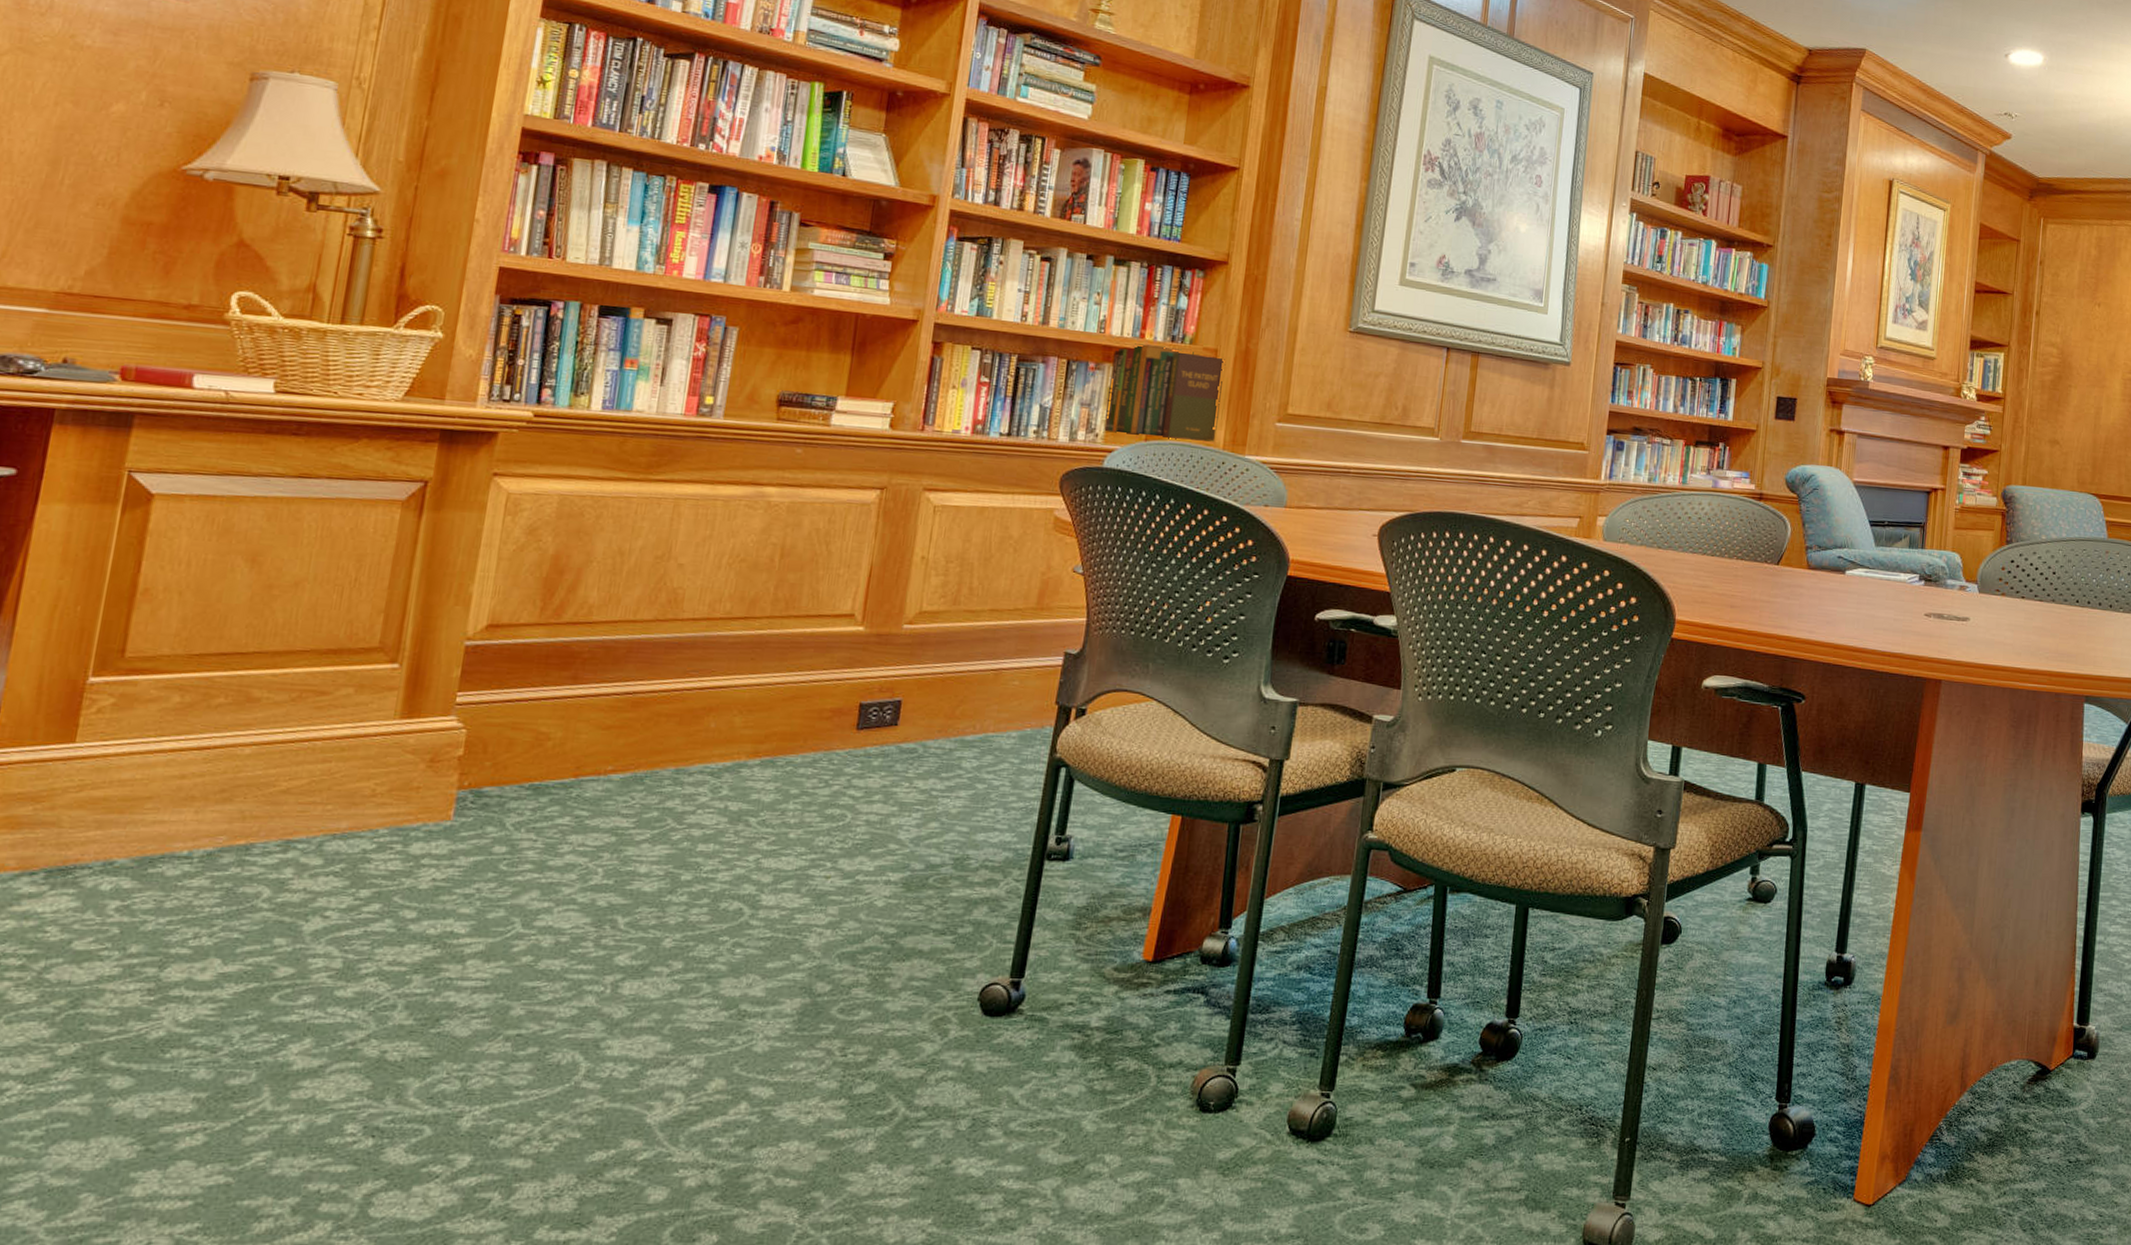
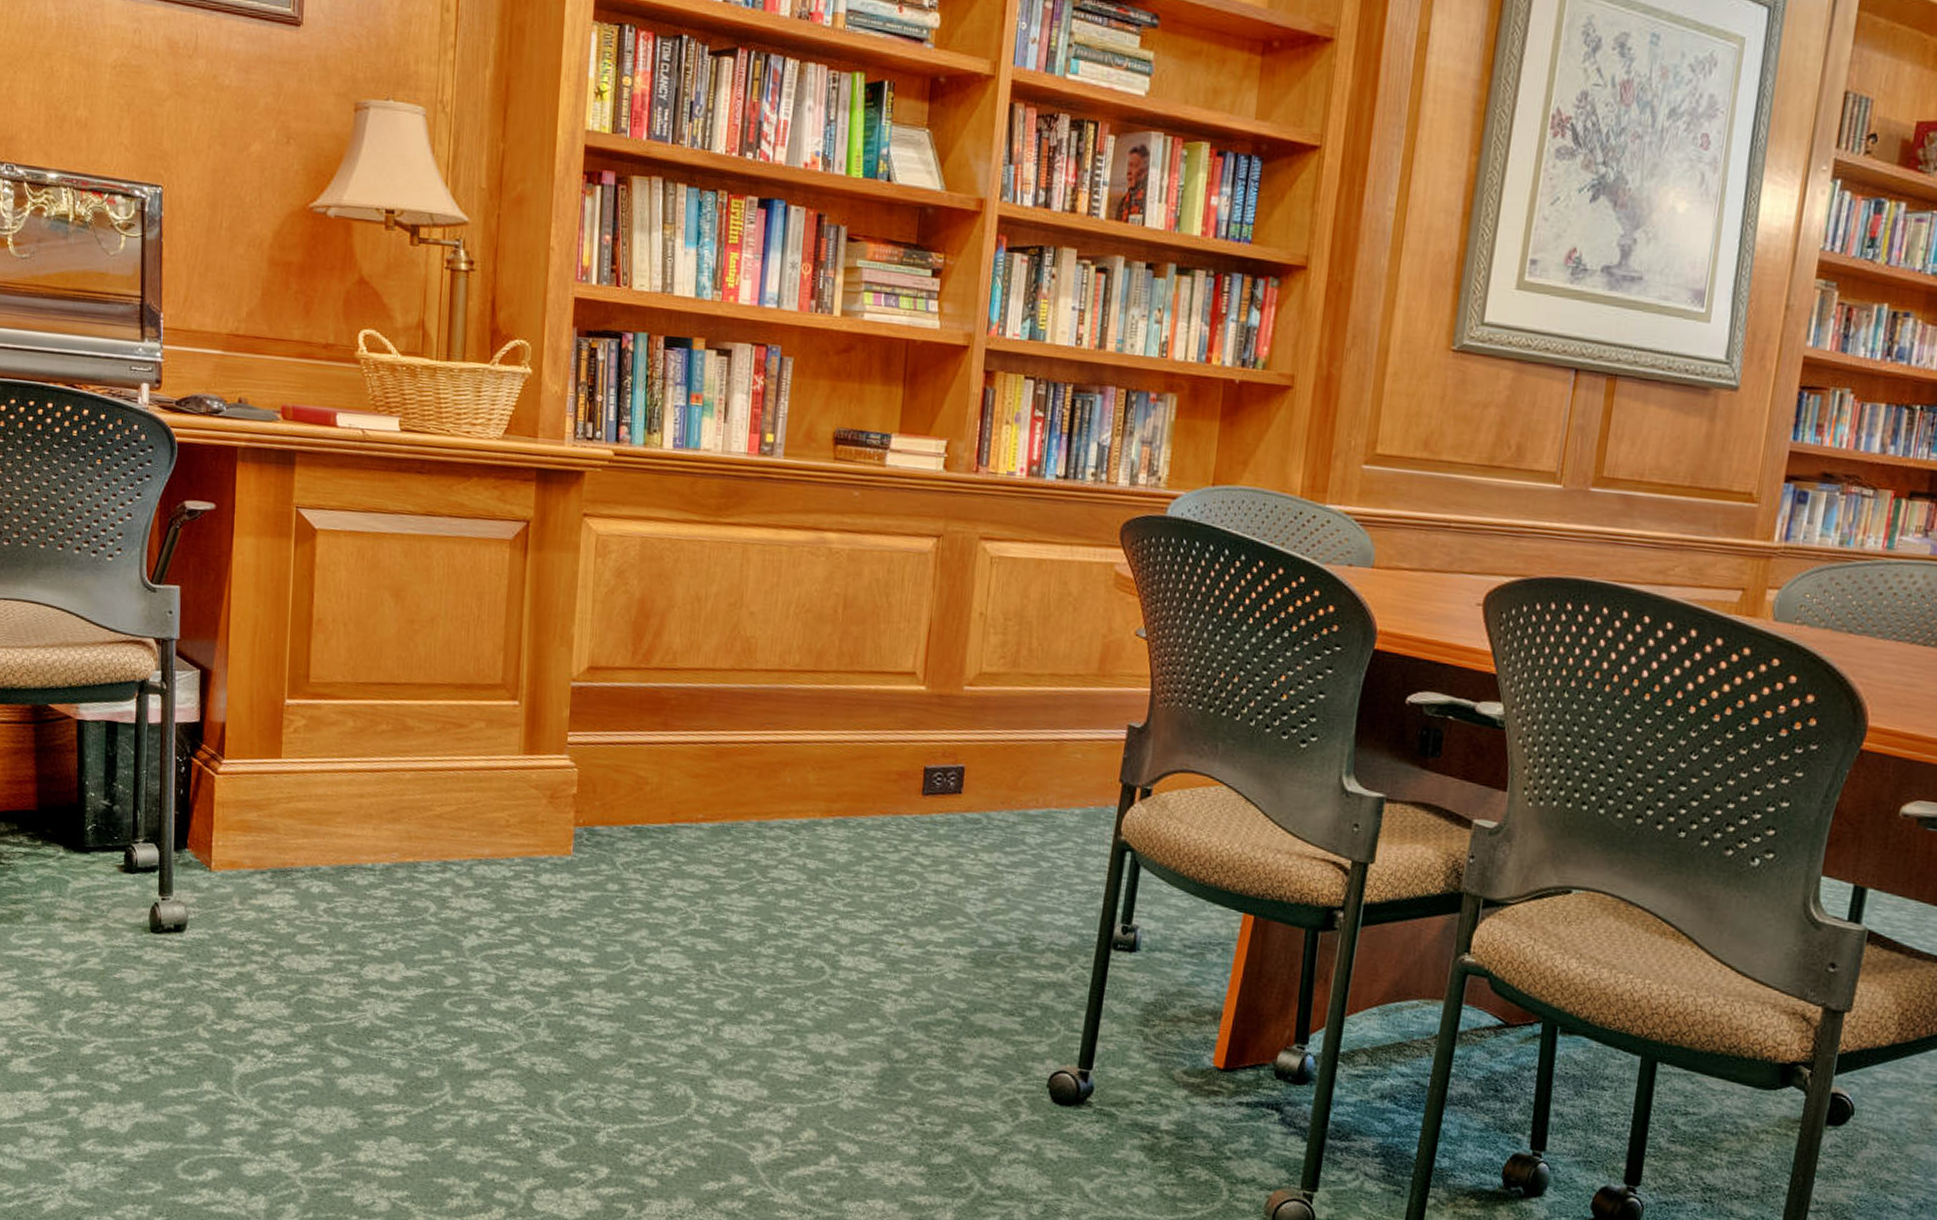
books: present [1104,343,1225,442] -> none [1167,369,1303,487]

